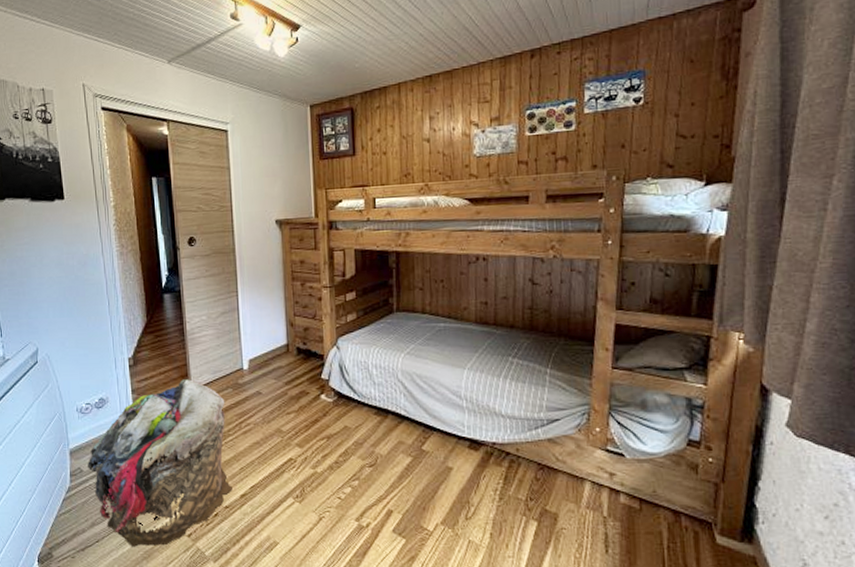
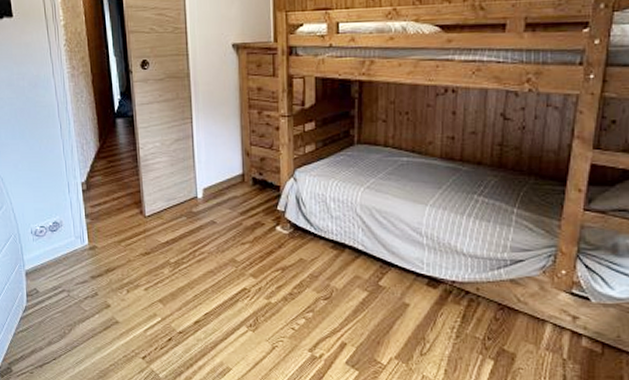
laundry basket: present [88,378,232,547] -> none [43,205,186,366]

